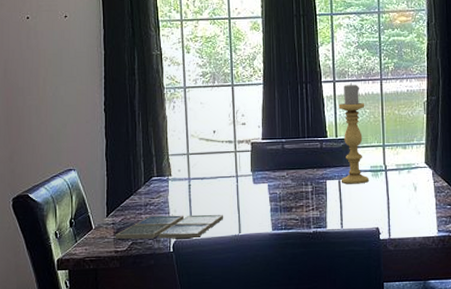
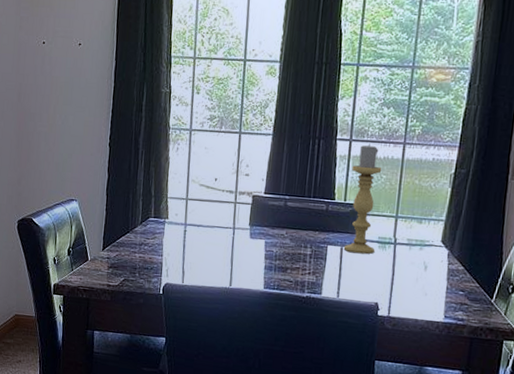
drink coaster: present [115,214,224,239] -> none [108,256,216,285]

